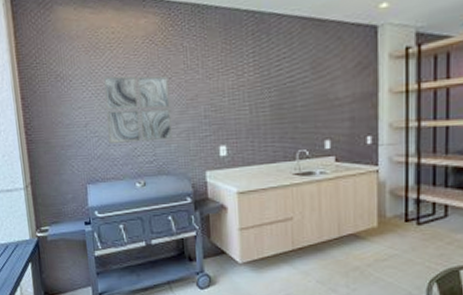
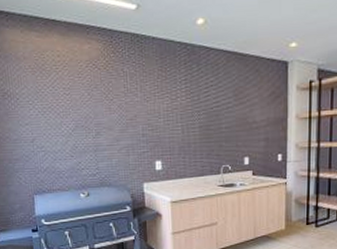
wall art: present [103,76,172,144] -> none [49,95,114,158]

